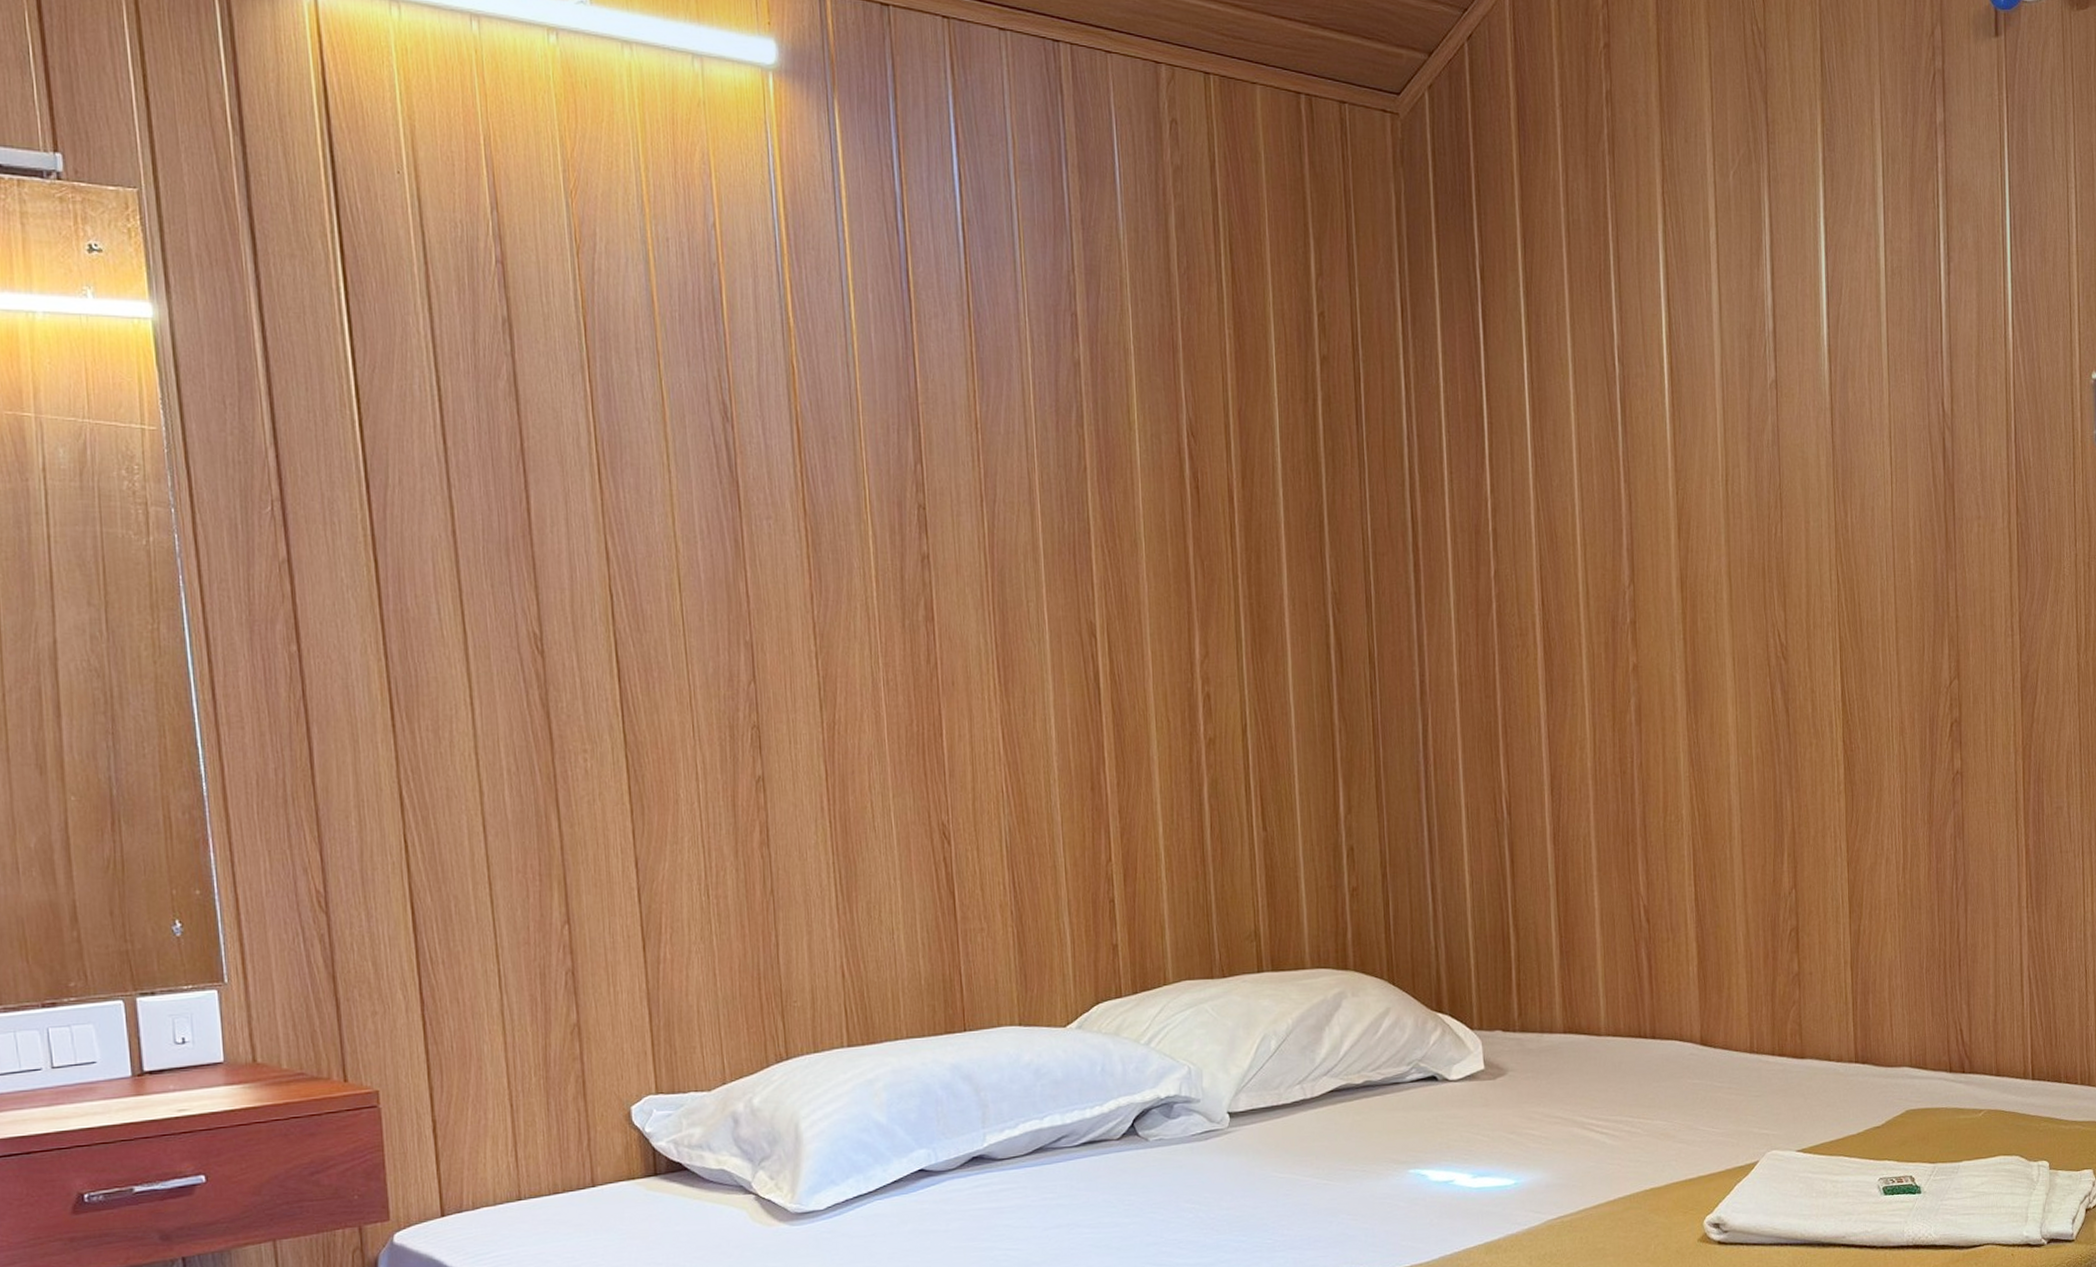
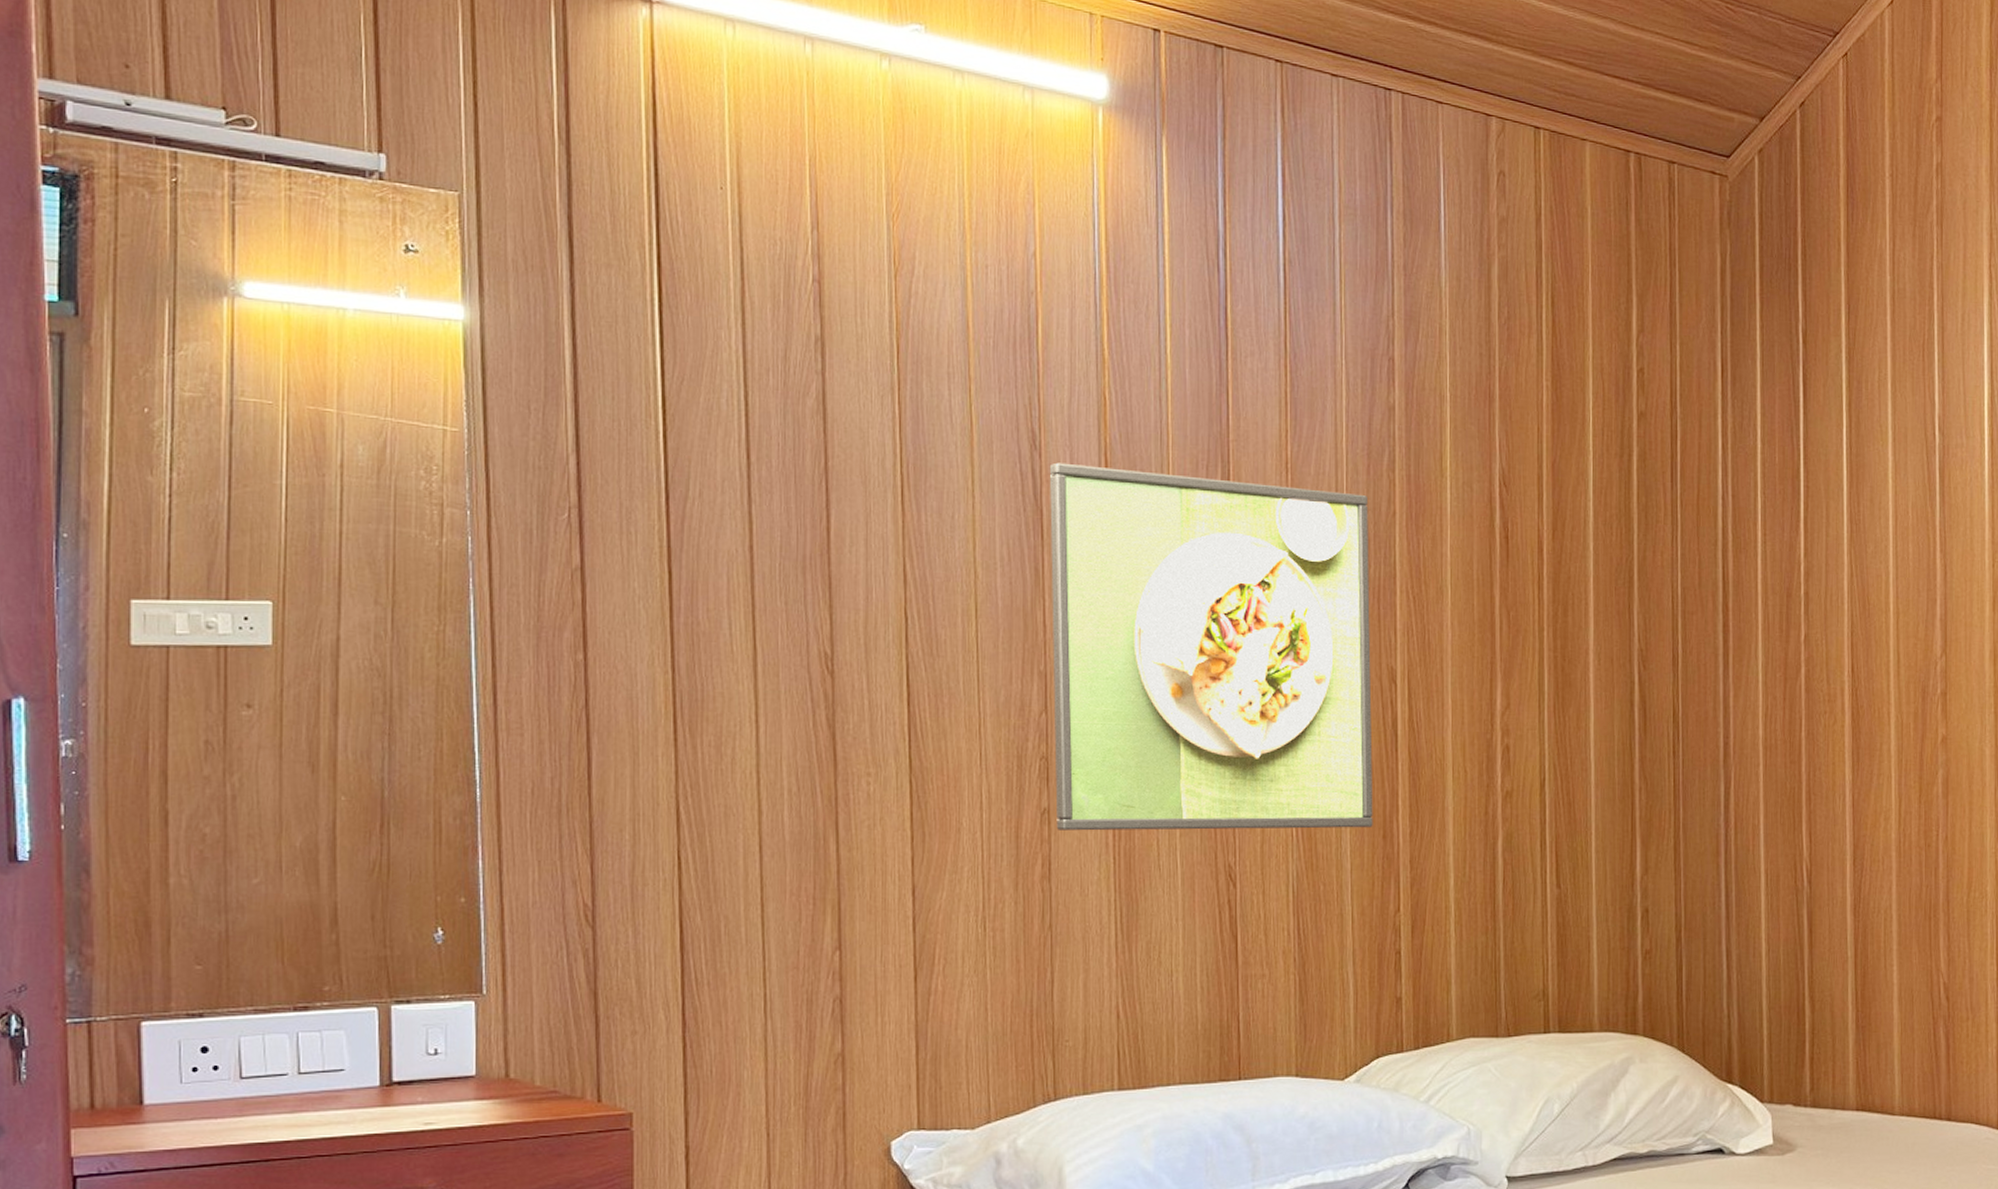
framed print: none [742,433,1081,797] -> present [1049,462,1373,831]

